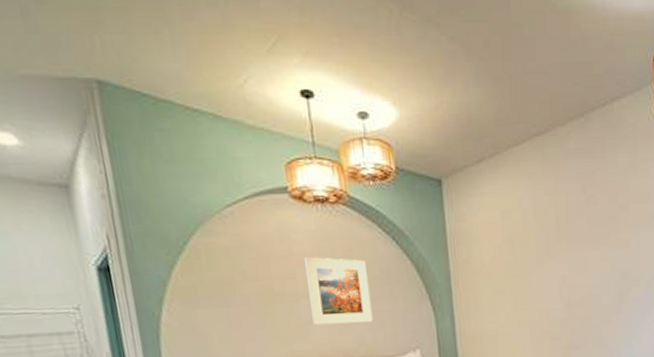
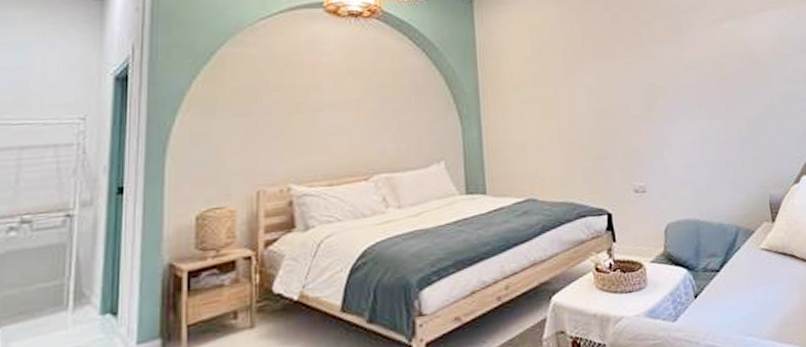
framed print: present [305,257,373,325] -> none [333,67,398,136]

